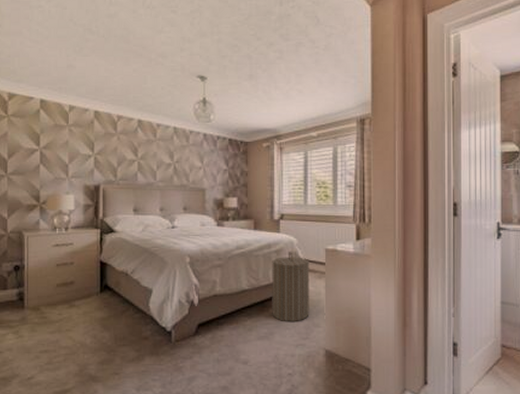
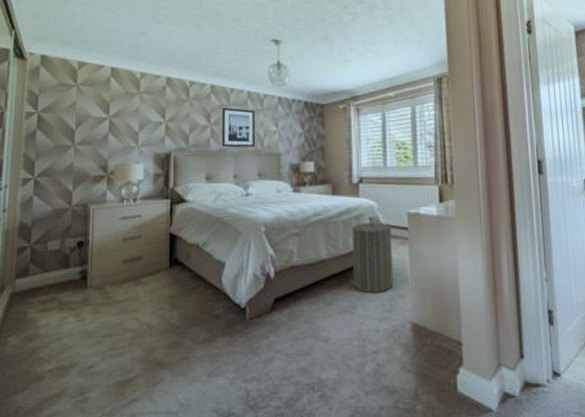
wall art: none [148,142,180,182] -> present [221,107,255,148]

